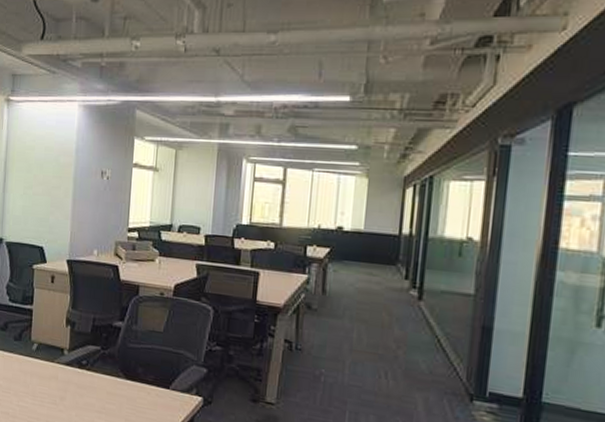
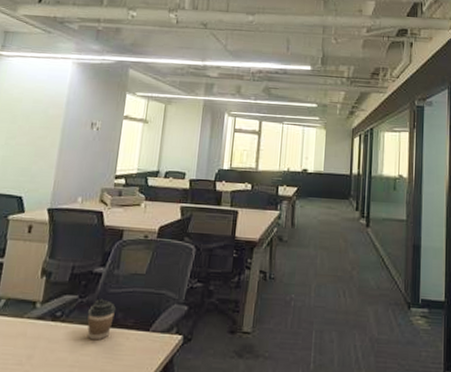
coffee cup: none [110,352,136,392] -> present [87,298,116,341]

